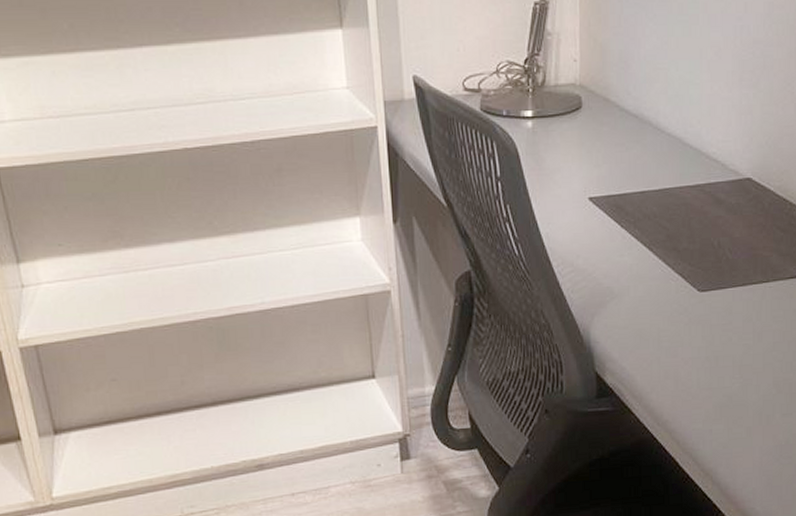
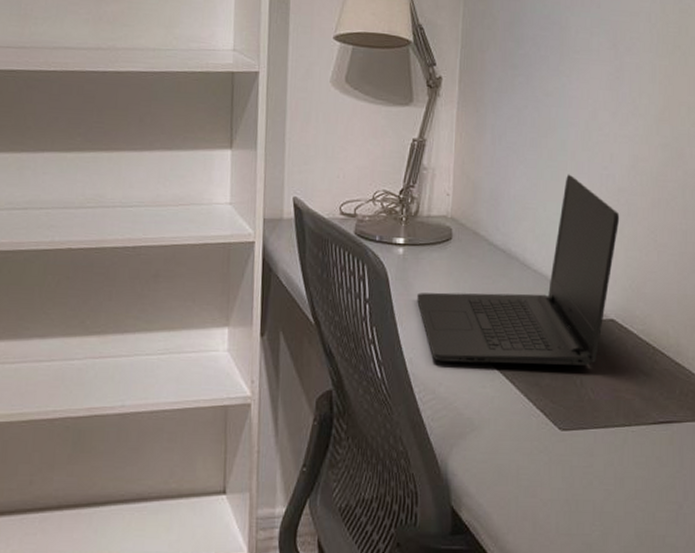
laptop: none [550,28,755,234] -> present [417,174,620,366]

